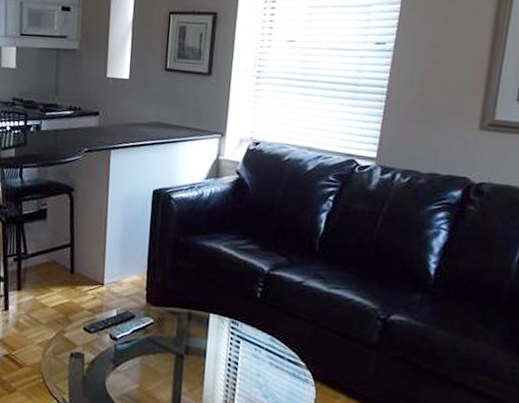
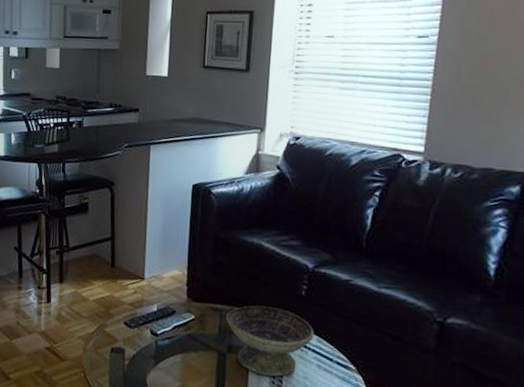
decorative bowl: none [184,308,268,375] -> present [226,305,315,377]

